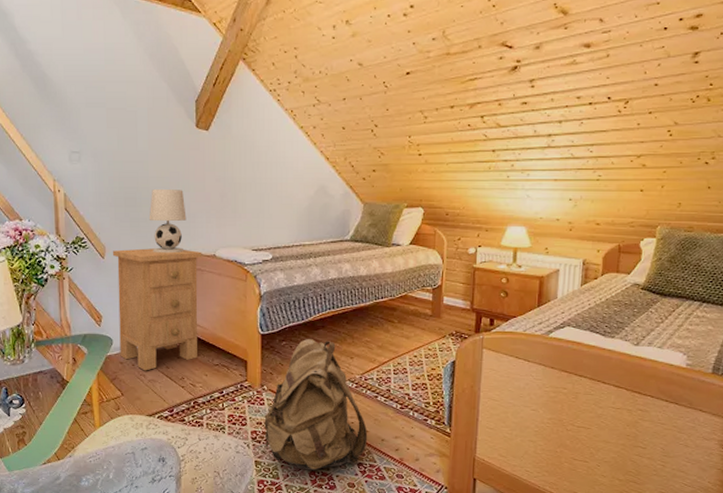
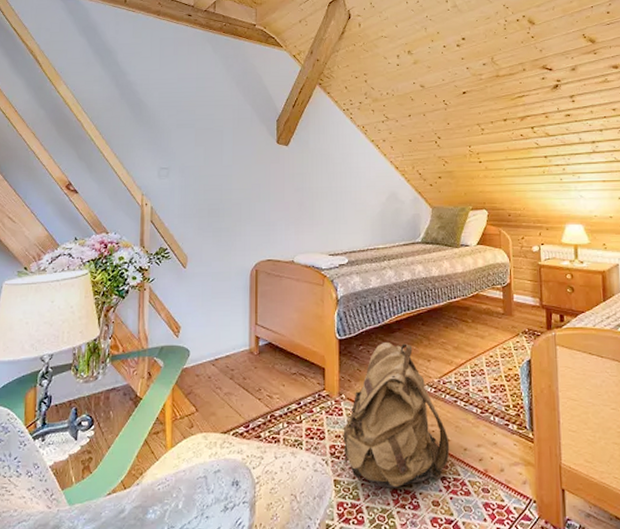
nightstand: present [112,248,202,371] -> none [194,256,281,383]
table lamp: present [149,189,187,254] -> none [230,200,267,261]

